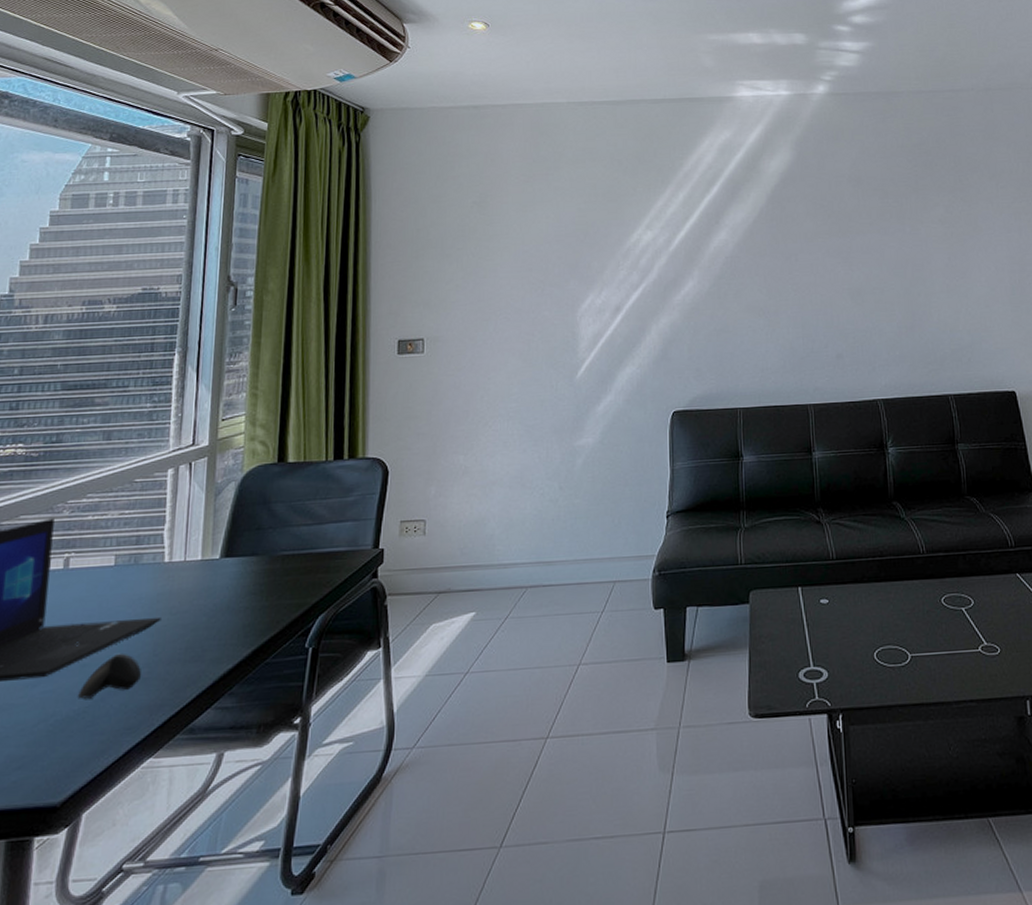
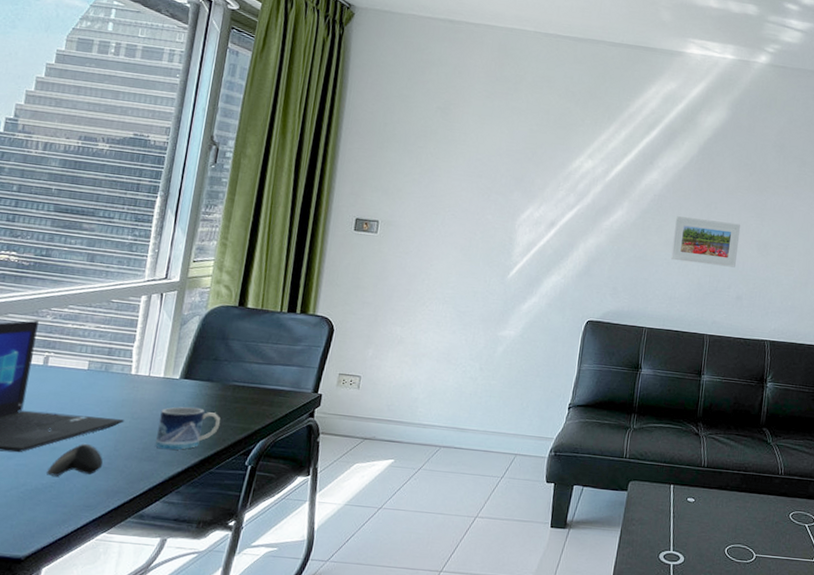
mug: none [200,588,272,644] -> present [155,406,221,450]
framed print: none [754,273,830,327] -> present [670,216,741,268]

